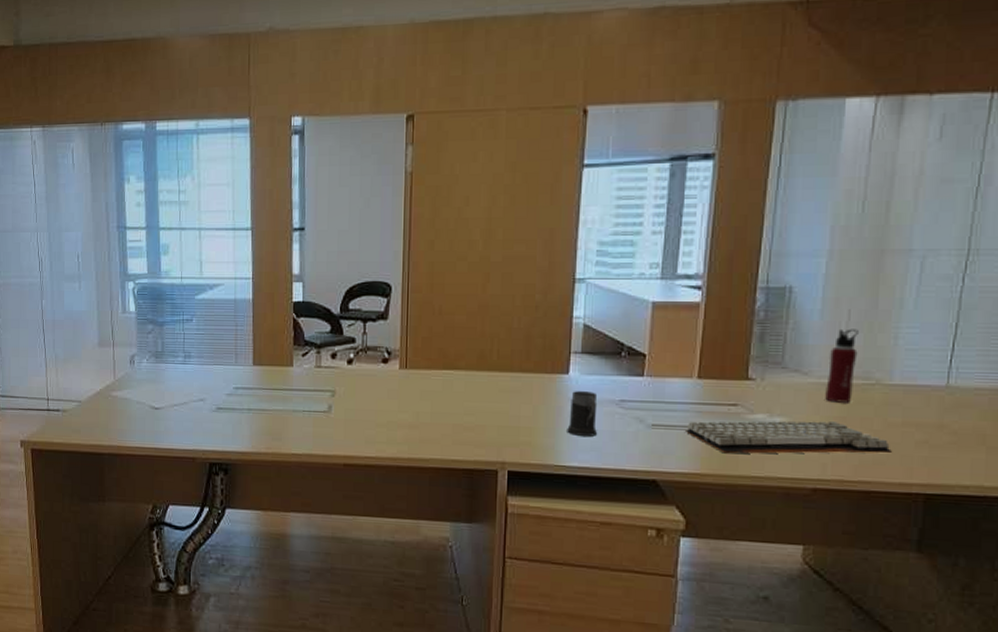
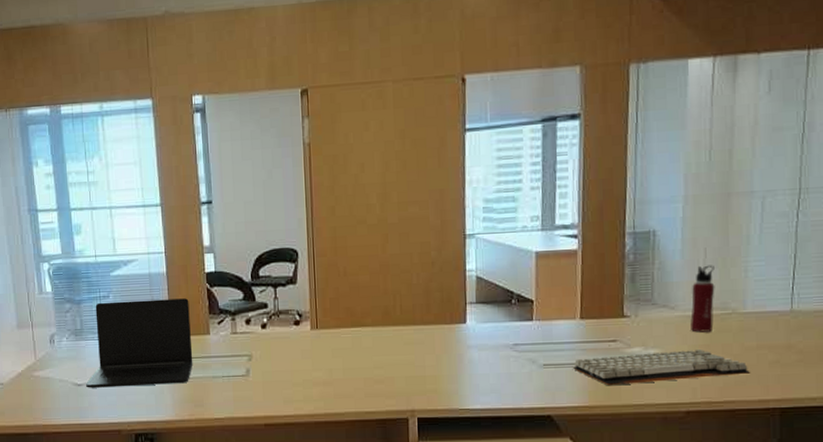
laptop: none [162,325,274,415] -> present [85,298,193,388]
mug: present [567,391,598,436] -> none [468,338,496,380]

